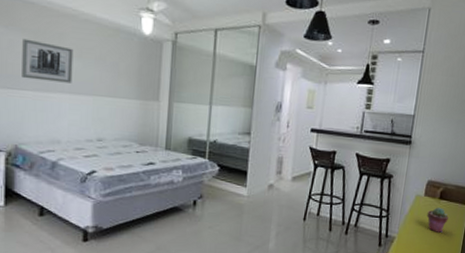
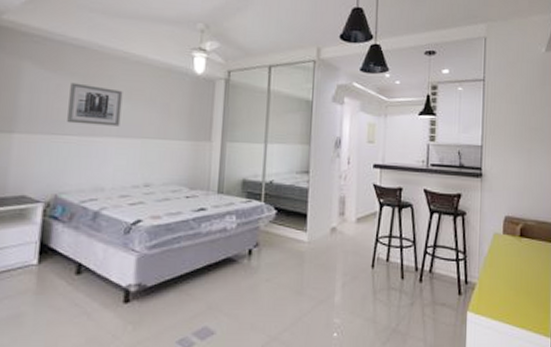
potted succulent: present [427,207,449,233] -> none [508,246,533,276]

